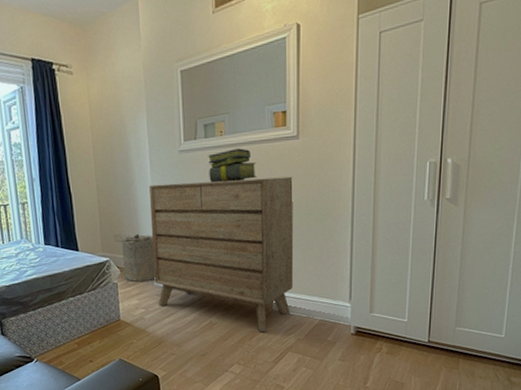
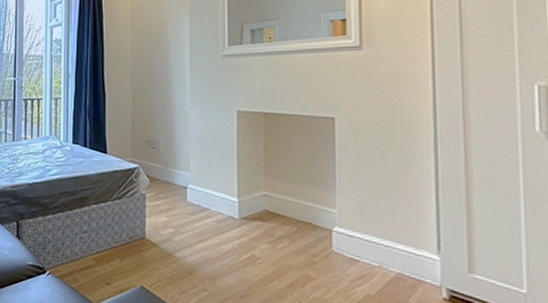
laundry hamper: present [121,233,156,282] -> none [153,140,189,196]
dresser: present [149,176,294,332] -> none [187,89,359,279]
stack of books: present [208,148,258,183] -> none [255,56,312,92]

